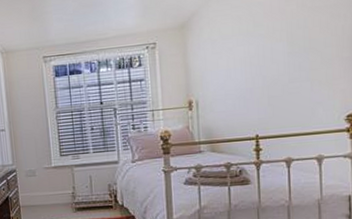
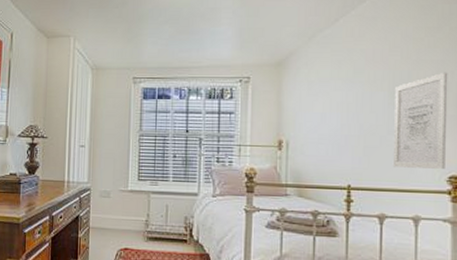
wall art: none [293,15,343,113] -> present [392,72,448,169]

